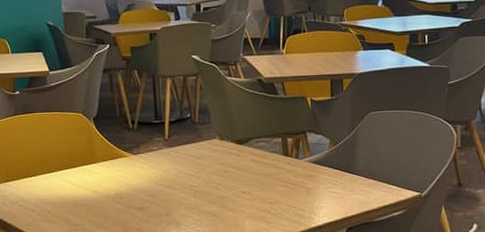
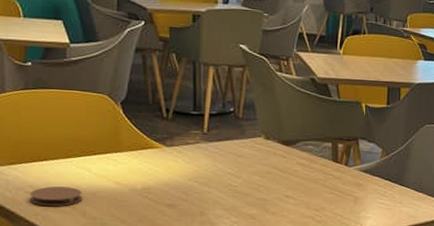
coaster: none [22,198,65,217] -> present [29,186,82,207]

